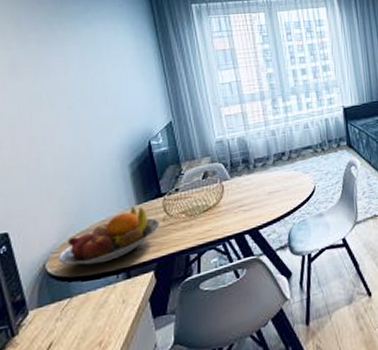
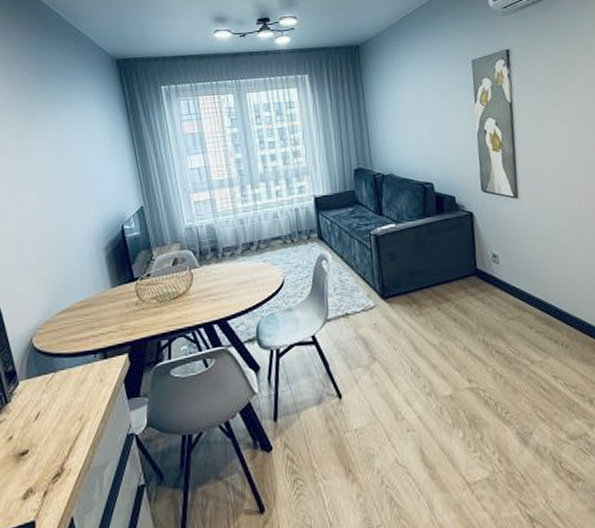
fruit bowl: present [57,207,159,266] -> none [42,290,132,343]

